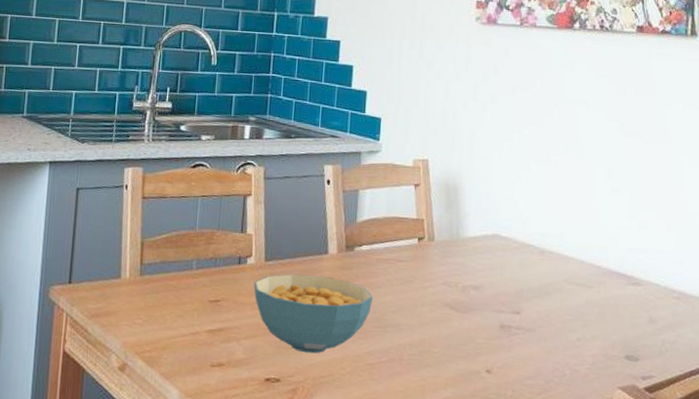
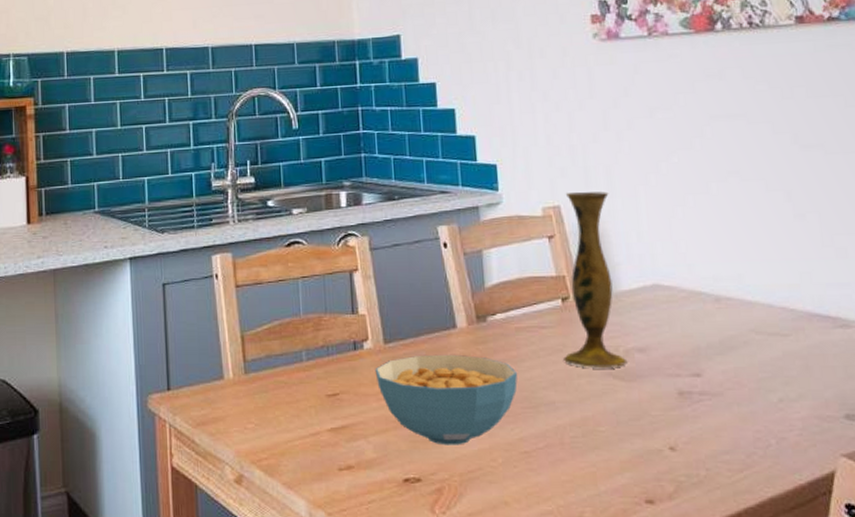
vase: none [412,150,469,300] -> present [564,191,628,367]

